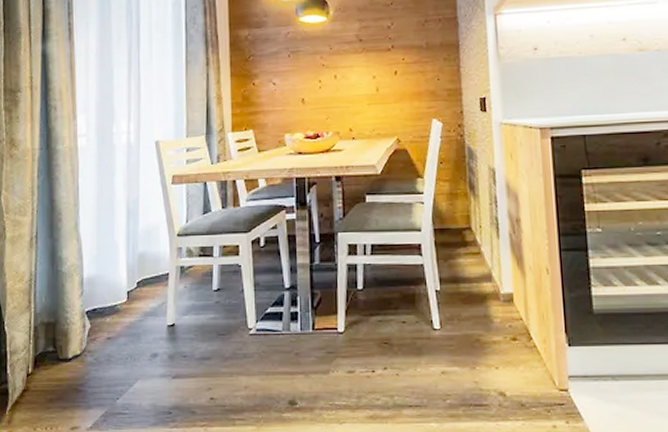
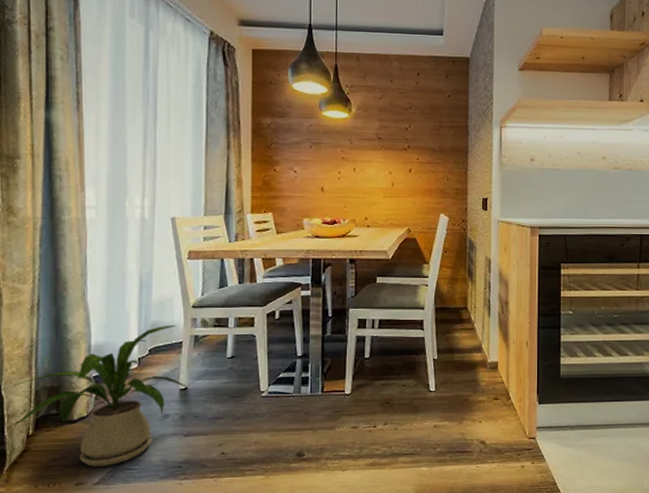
house plant: none [15,255,176,409] -> present [13,324,189,467]

